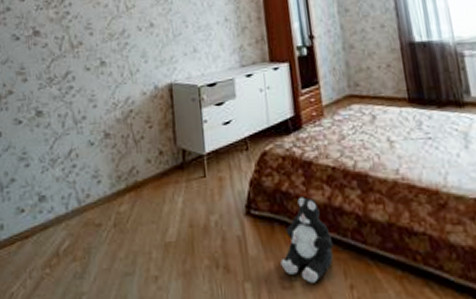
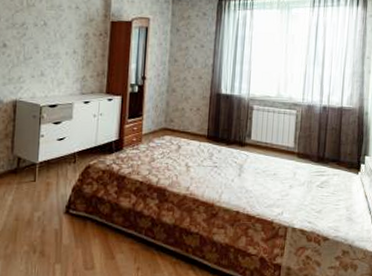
plush toy: present [280,197,334,283] -> none [87,202,131,266]

